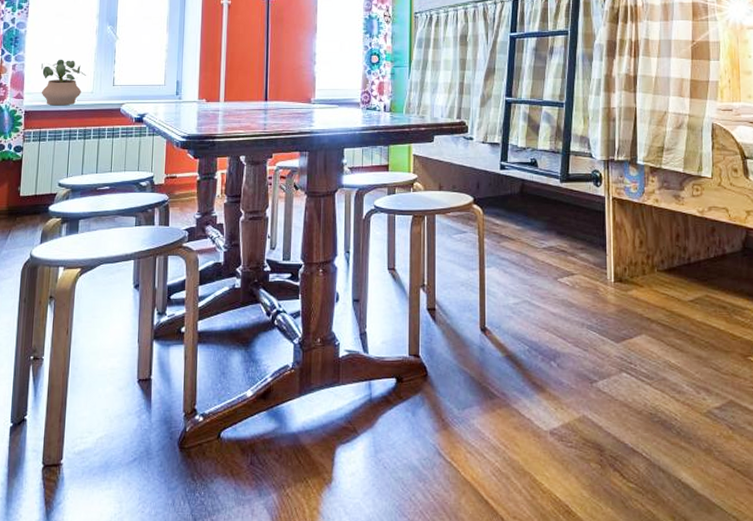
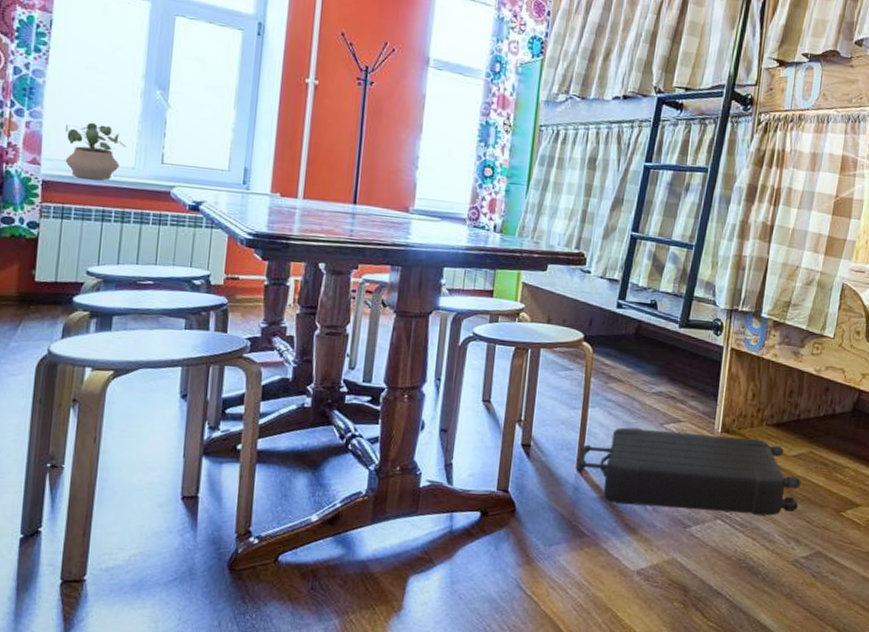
suitcase: none [481,284,702,365] -> present [577,427,801,516]

